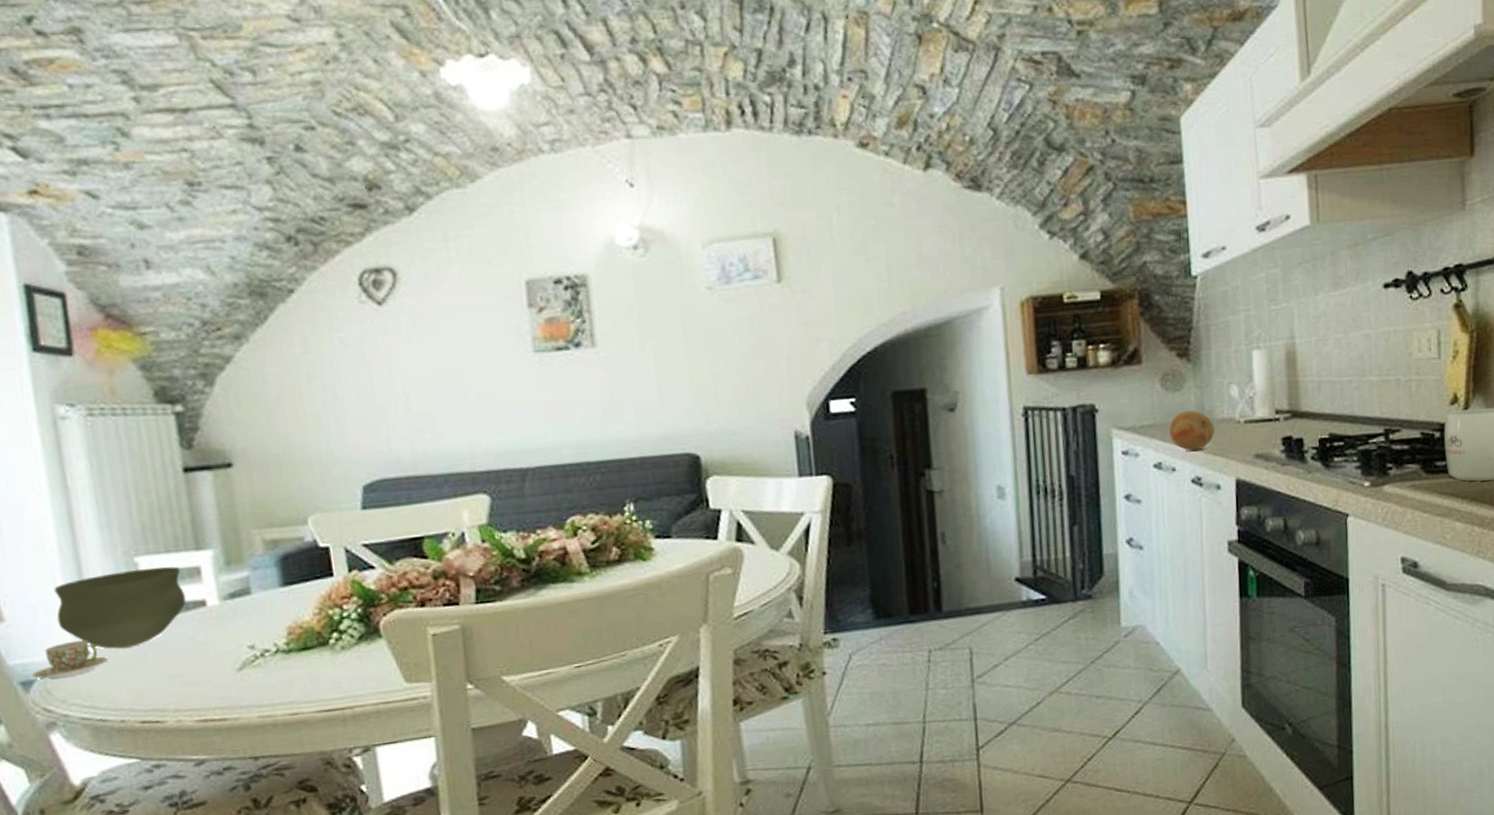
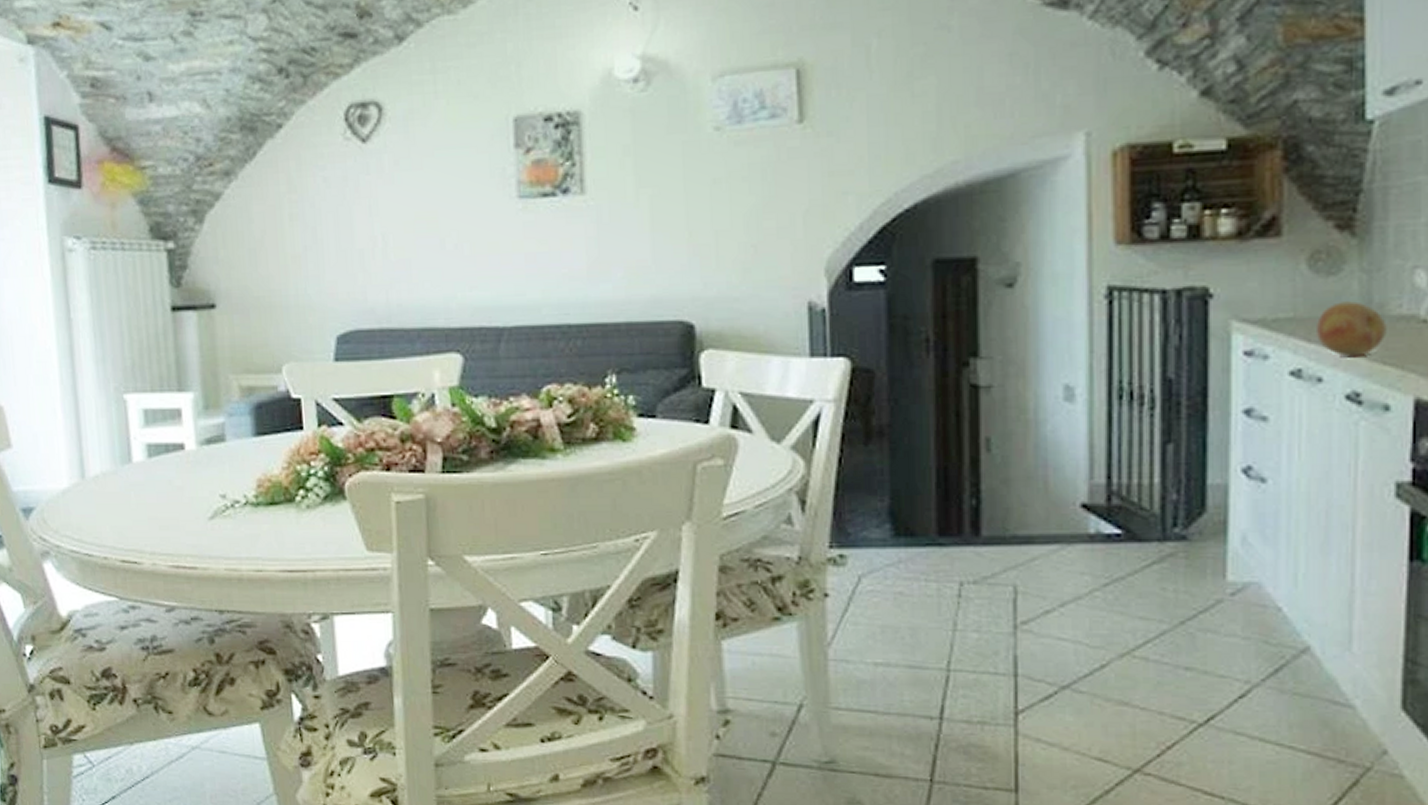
teacup: present [32,640,108,680] -> none [32,472,96,509]
bowl: present [54,566,186,649] -> none [54,406,167,485]

